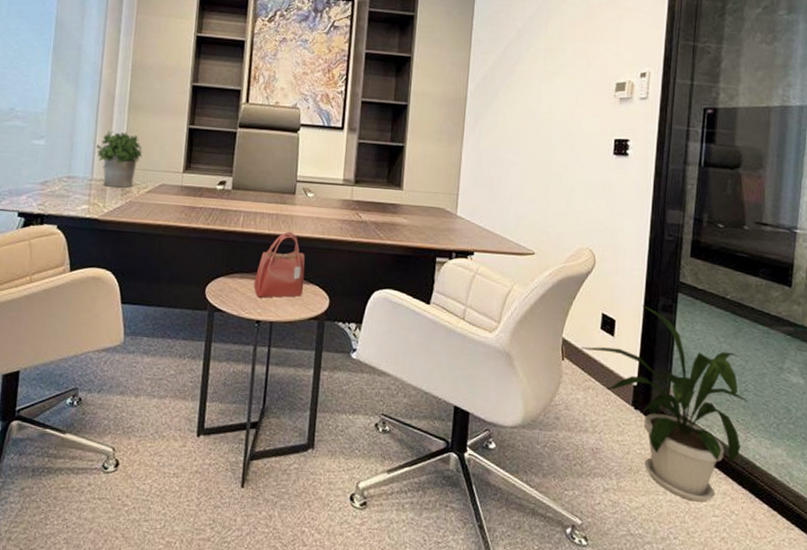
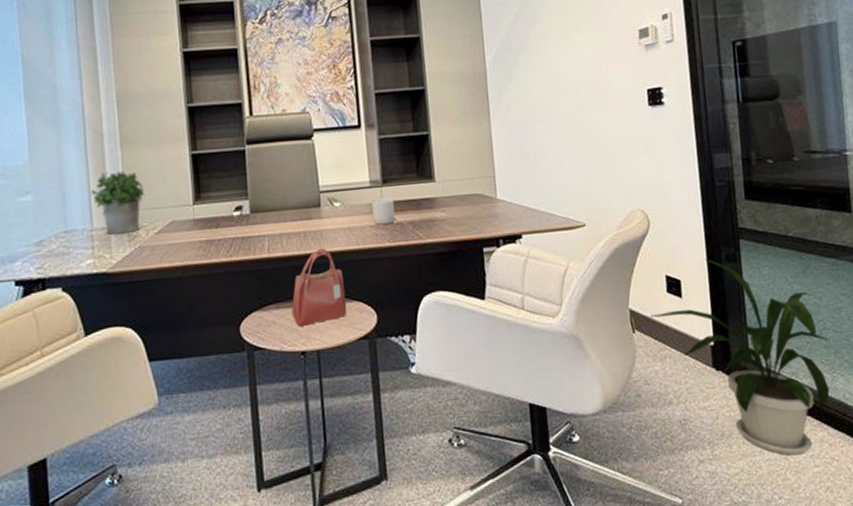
mug: none [340,196,363,221] -> present [371,197,395,225]

